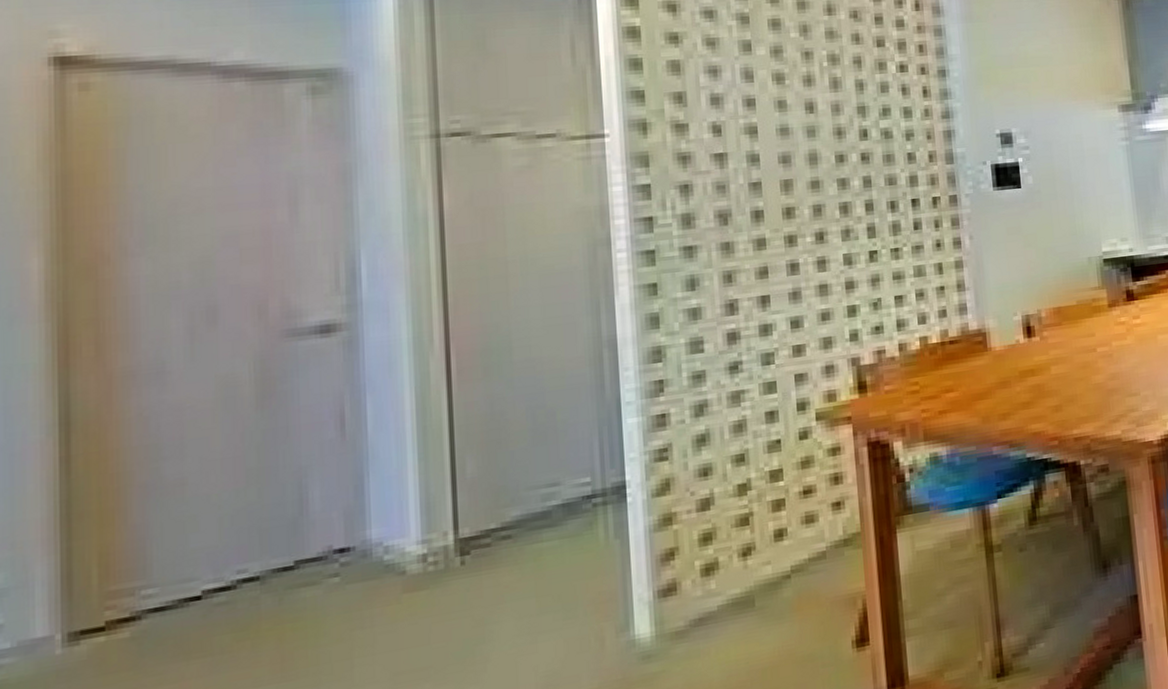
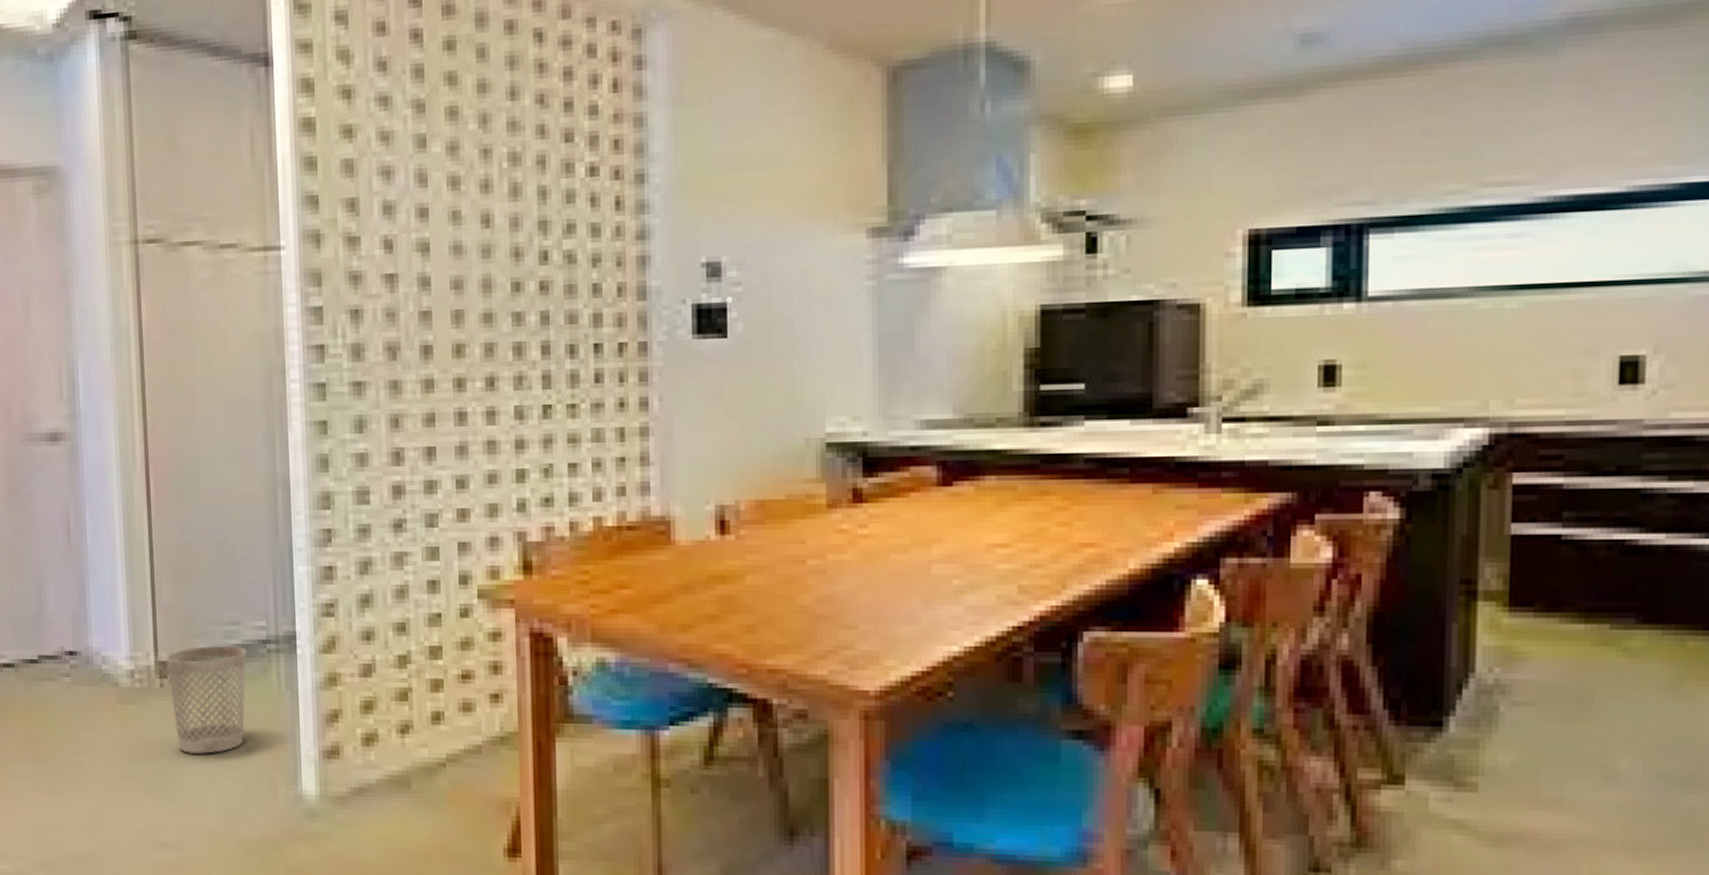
wastebasket: none [469,506,569,627] -> present [166,646,247,754]

